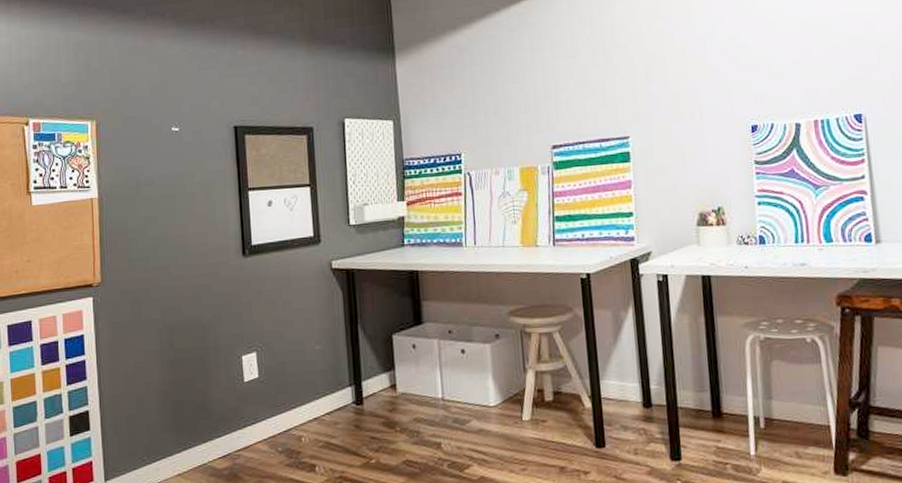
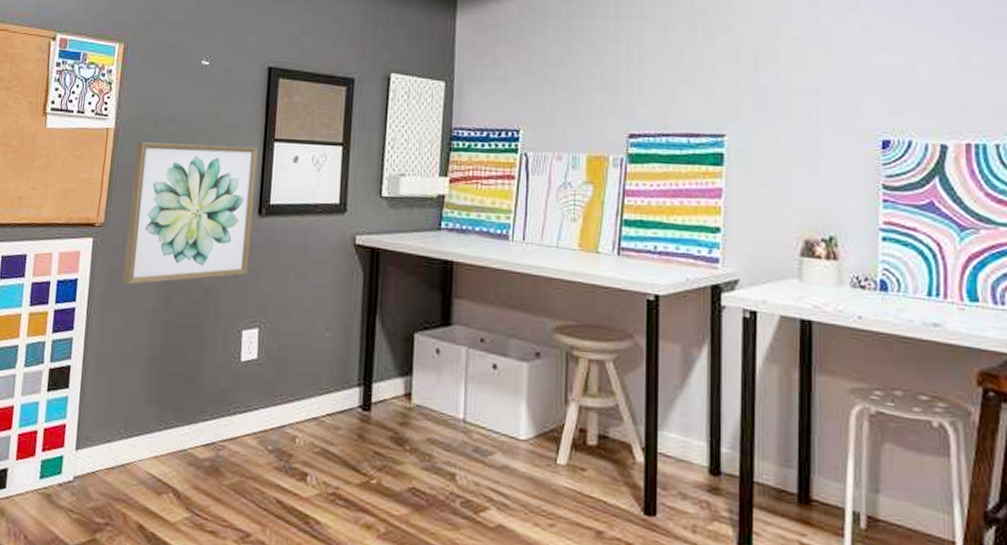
wall art: none [121,197,241,333] -> present [122,142,258,285]

